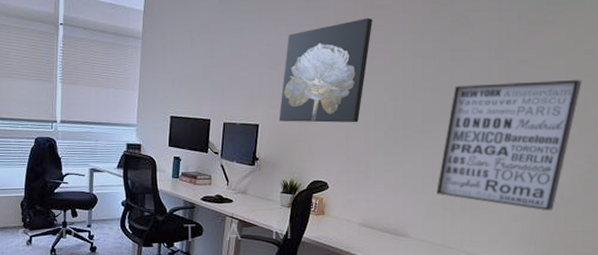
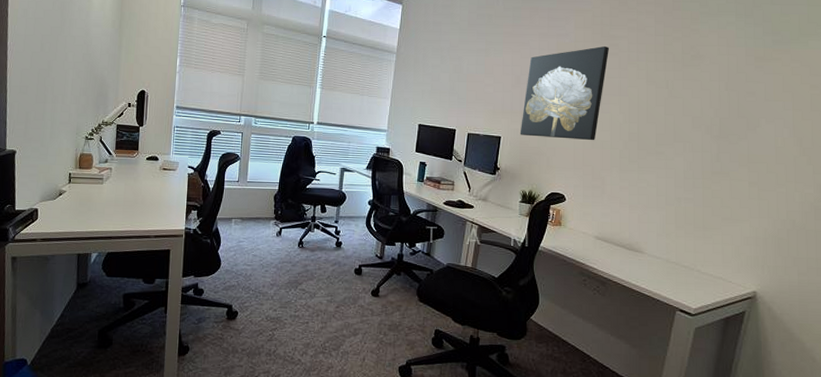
wall art: present [437,80,582,211] -> none [670,112,809,237]

